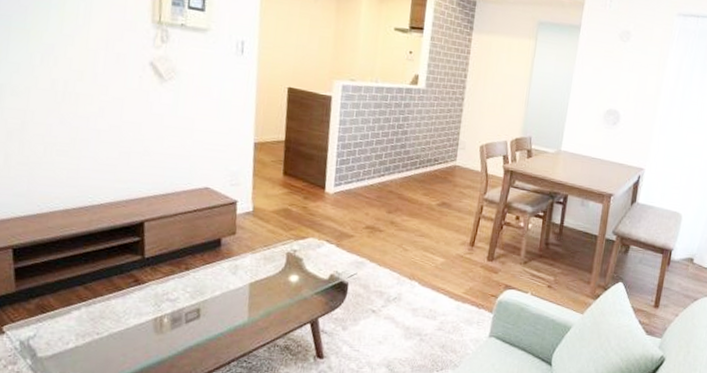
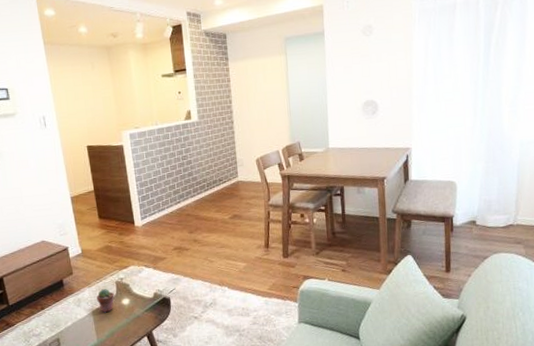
potted succulent: none [258,259,282,288] -> present [97,289,115,313]

